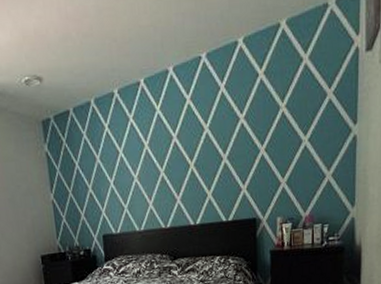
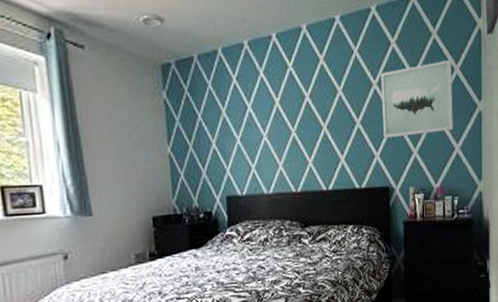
wall art: none [248,84,325,171] -> present [381,60,453,138]

